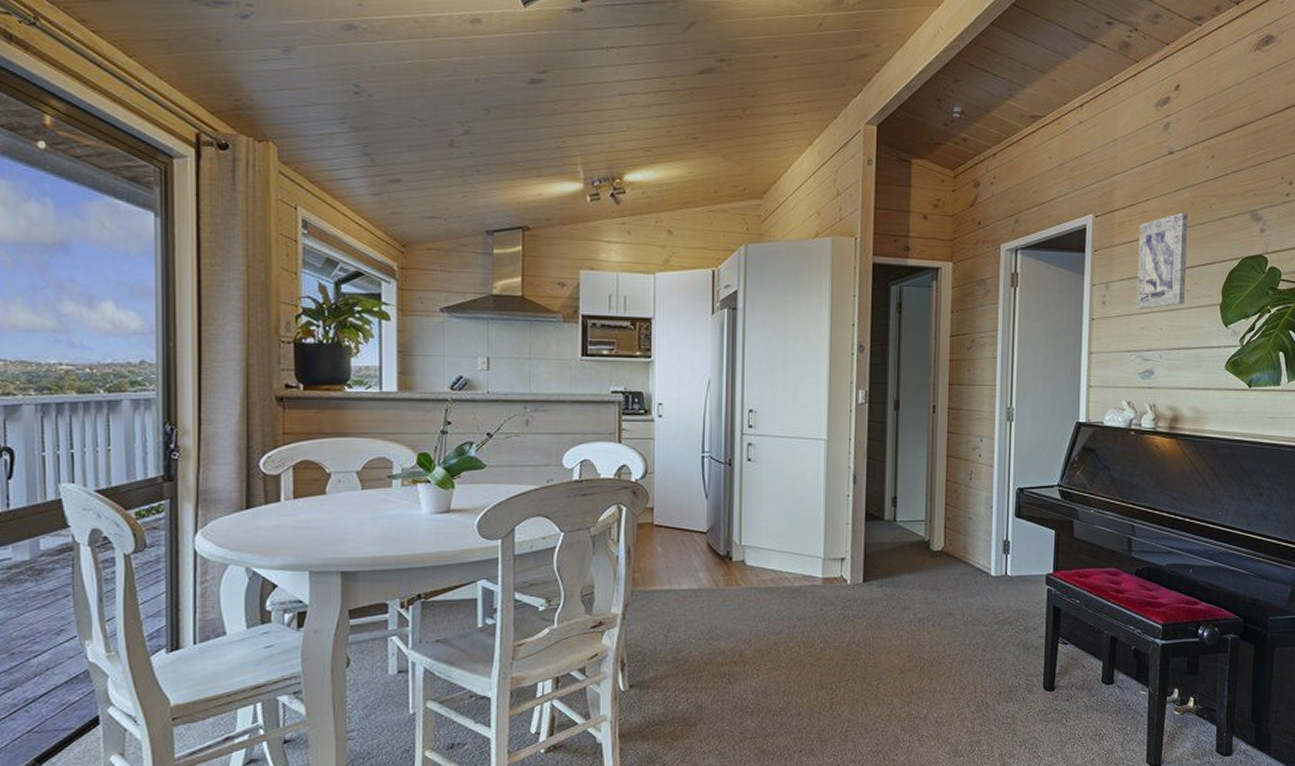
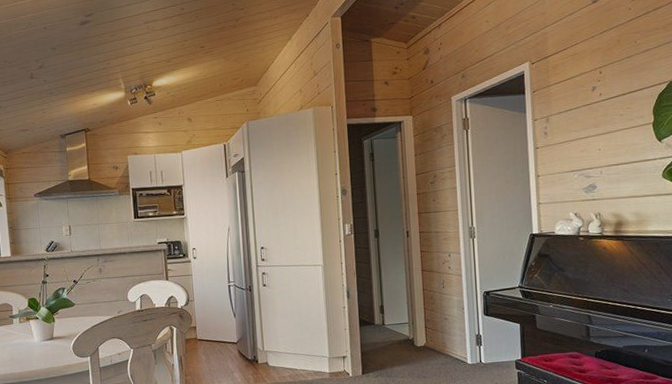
wall art: present [1136,212,1189,310] -> none [571,49,619,136]

